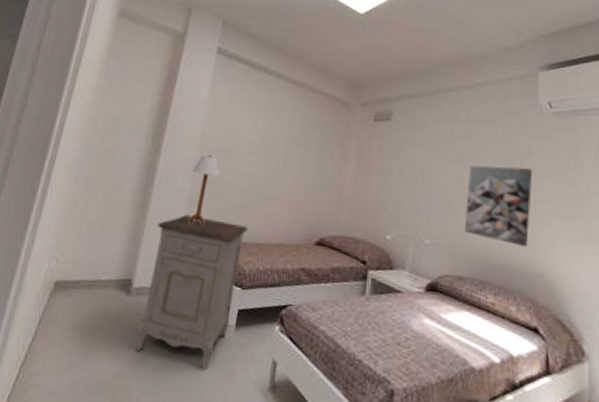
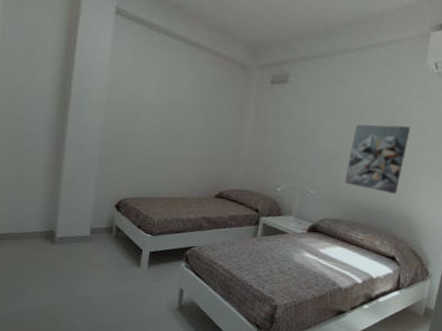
nightstand: present [135,214,248,371] -> none [64,174,155,298]
table lamp: present [189,155,220,226] -> none [100,119,127,184]

